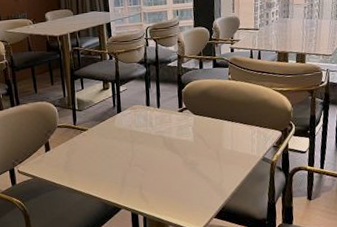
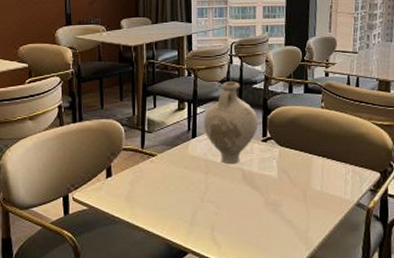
decorative vase: none [126,61,175,134] -> present [204,81,259,165]

